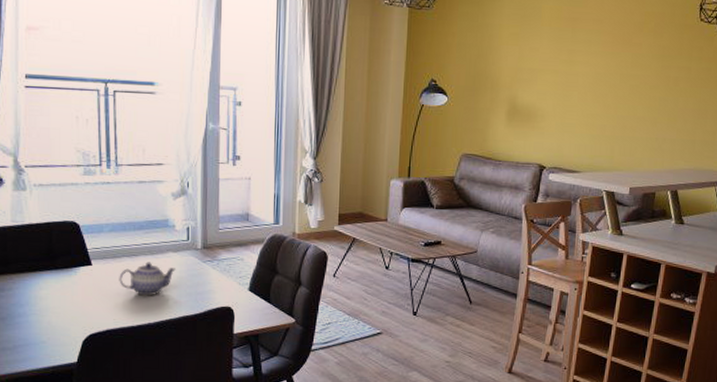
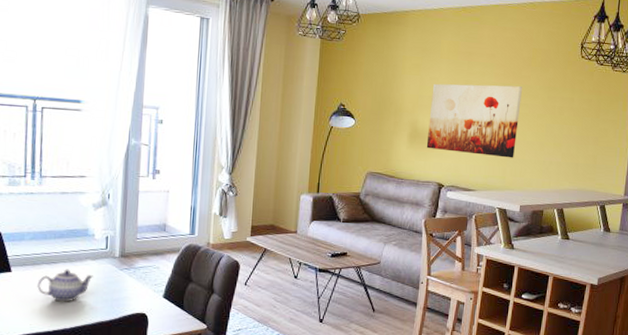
wall art: none [526,54,633,136] -> present [426,83,522,158]

